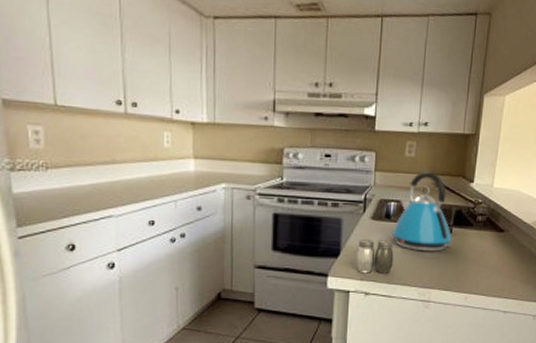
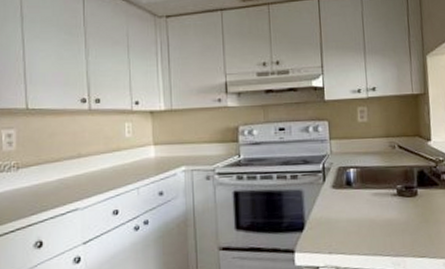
salt and pepper shaker: present [355,238,394,274] -> none [321,207,361,246]
kettle: present [391,170,452,252] -> none [354,134,419,218]

